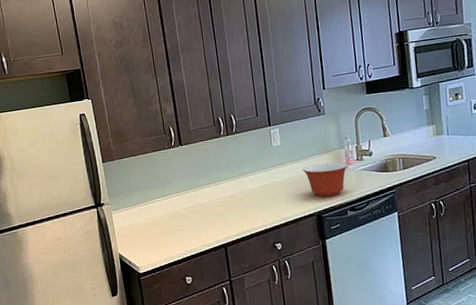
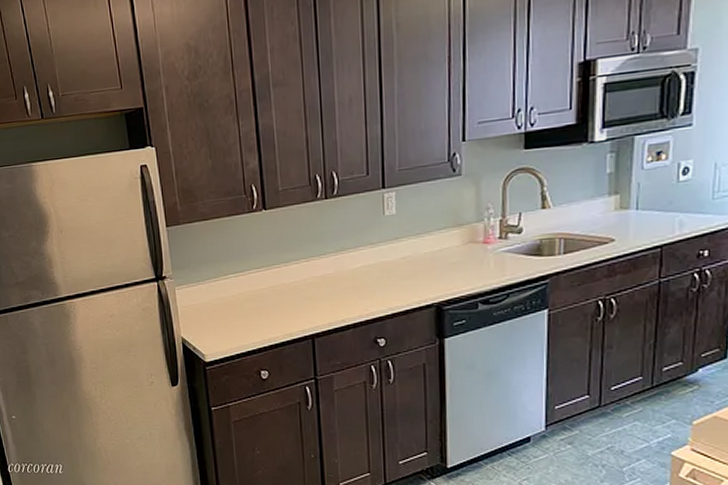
mixing bowl: present [302,161,349,197] -> none [422,239,486,285]

